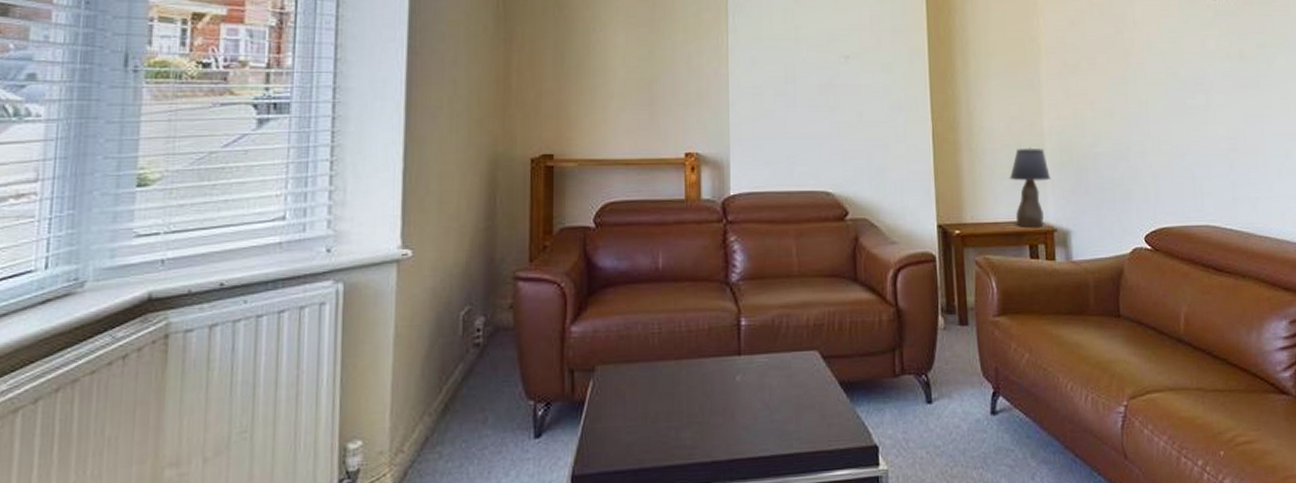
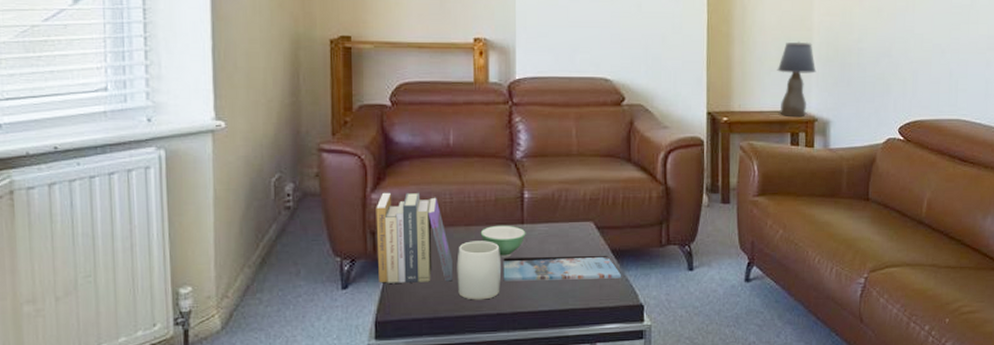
books: none [575,322,661,429] -> present [376,192,453,283]
mug: none [665,376,716,447] -> present [457,241,502,300]
bowl: none [692,357,744,396] -> present [480,225,526,258]
magazine: none [718,389,851,423] -> present [503,255,621,281]

